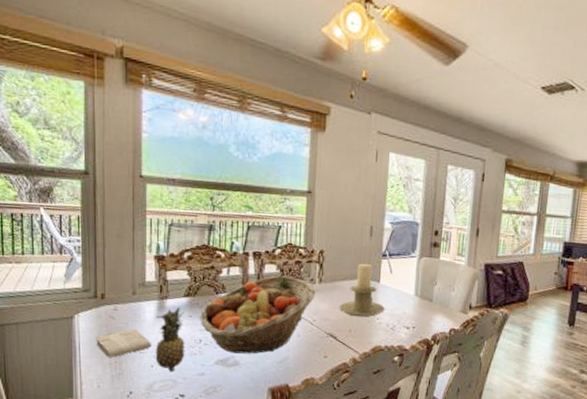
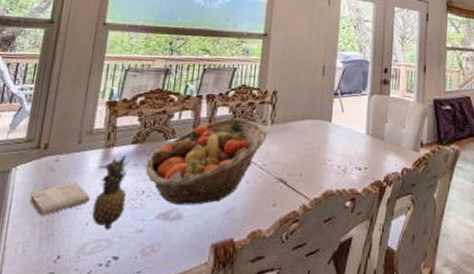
candle holder: present [339,263,385,317] -> none [291,102,336,159]

